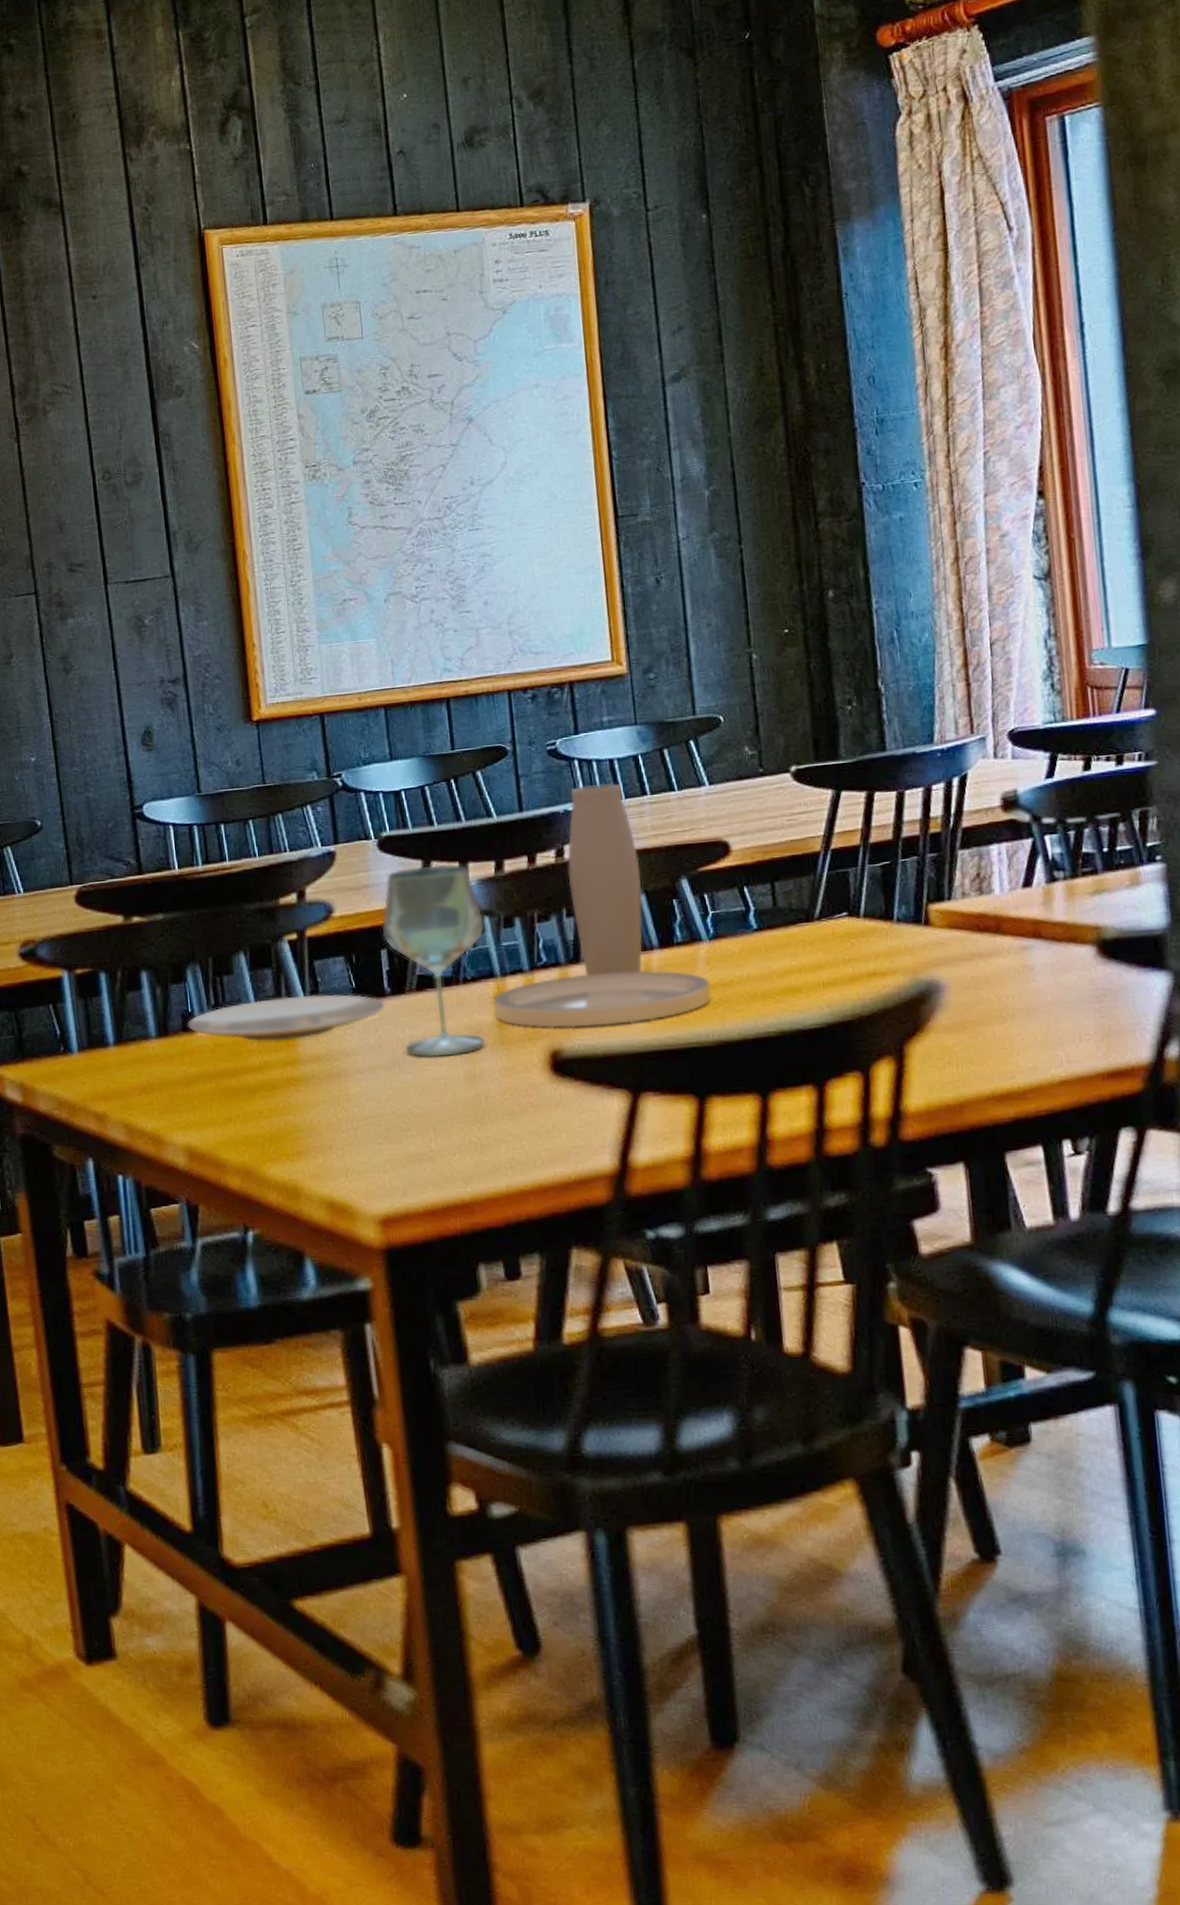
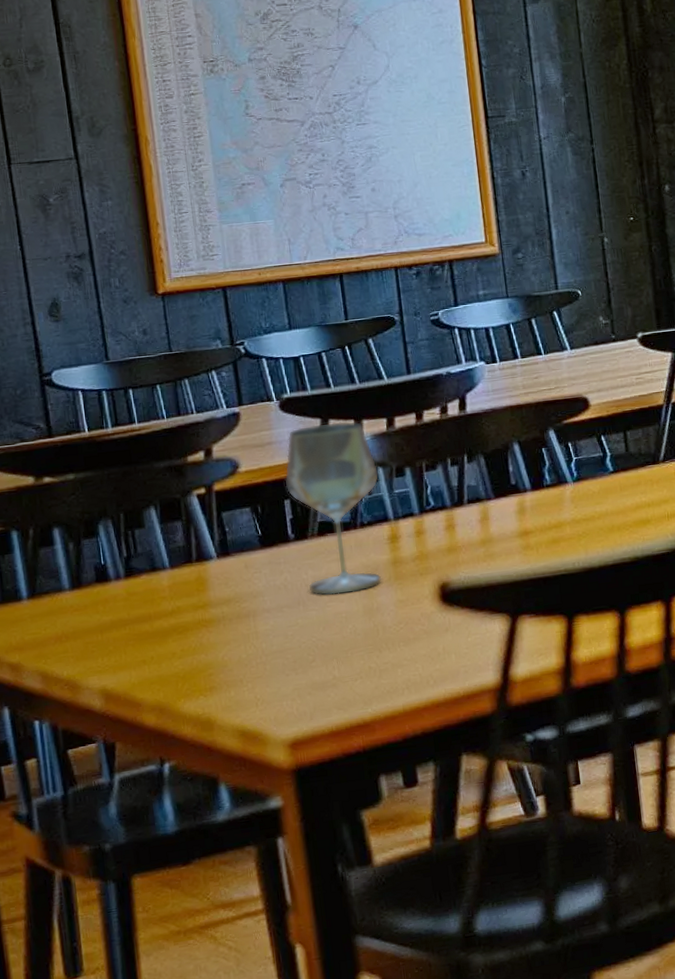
plate: present [187,994,386,1042] -> none [101,541,290,588]
plate: present [492,970,711,1028] -> none [387,509,576,564]
vase: present [567,783,643,976] -> none [451,349,518,517]

